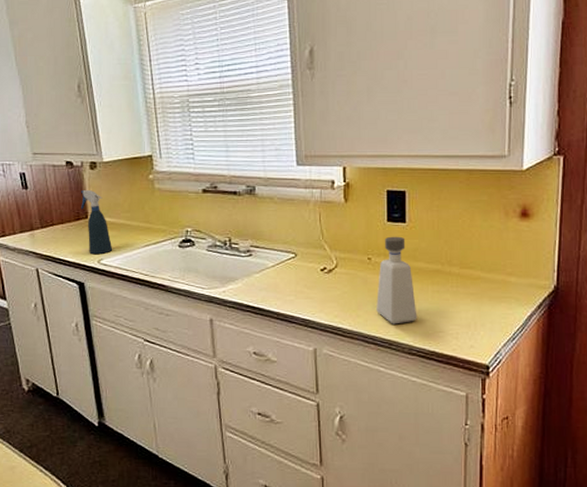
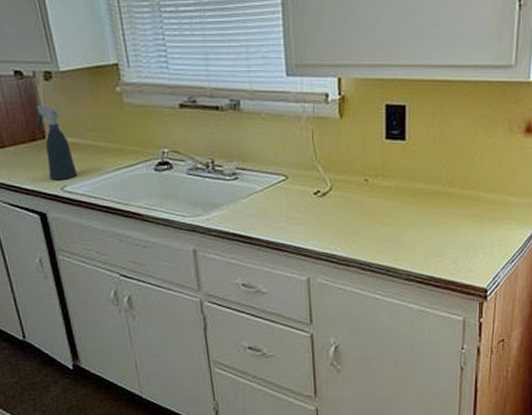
soap dispenser: present [376,236,417,324] -> none [373,155,416,250]

